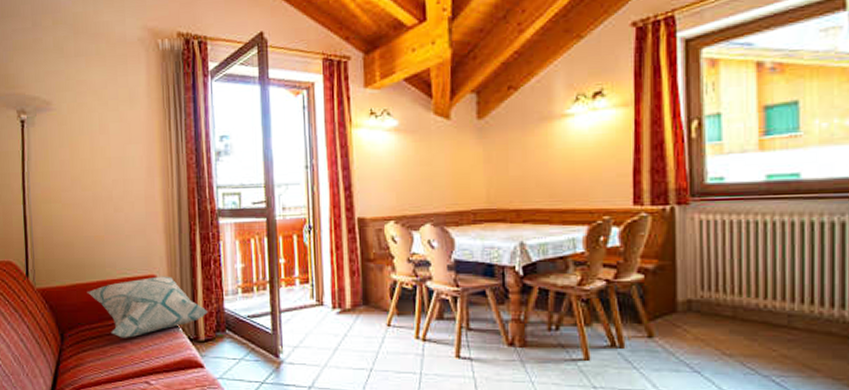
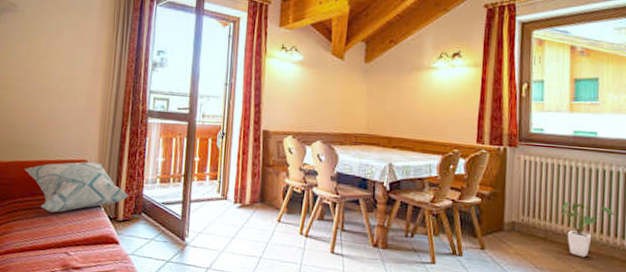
house plant: none [754,268,831,337] -> present [561,202,616,258]

